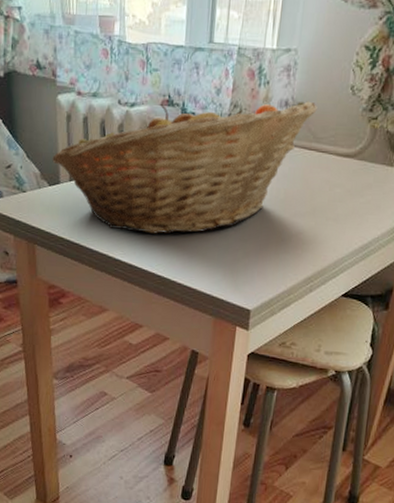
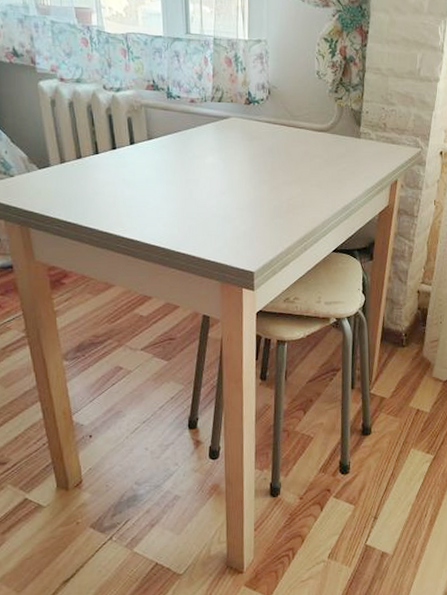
fruit basket: present [52,100,317,234] -> none [39,83,290,209]

